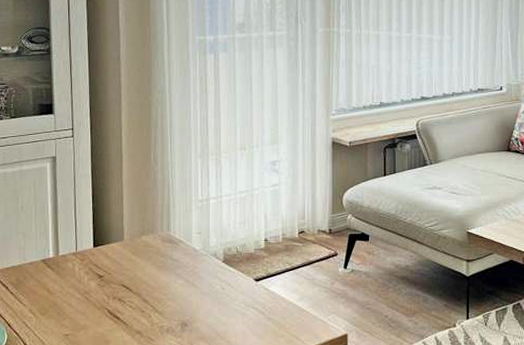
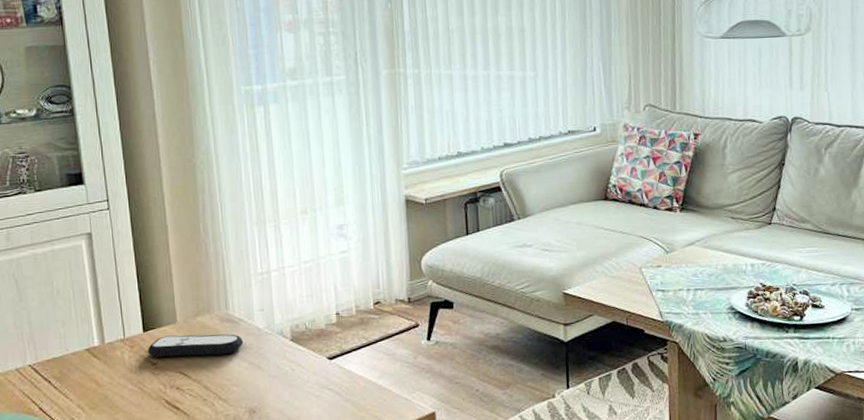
remote control: none [95,251,181,272] -> present [147,334,244,358]

